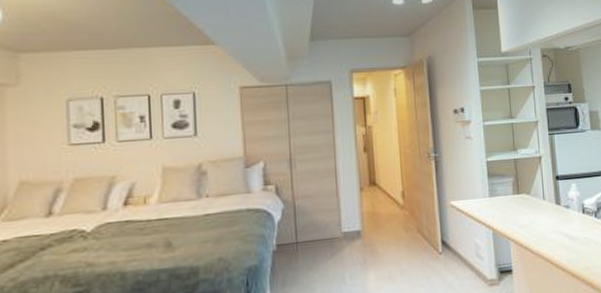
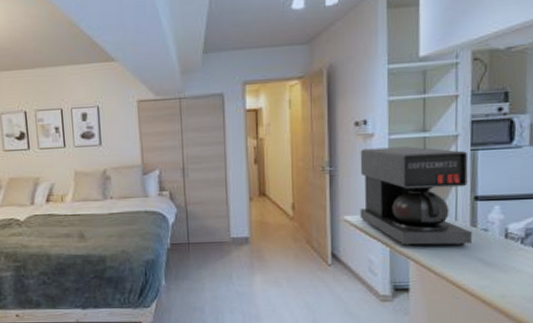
coffee maker: none [460,132,558,227] -> present [360,146,472,246]

